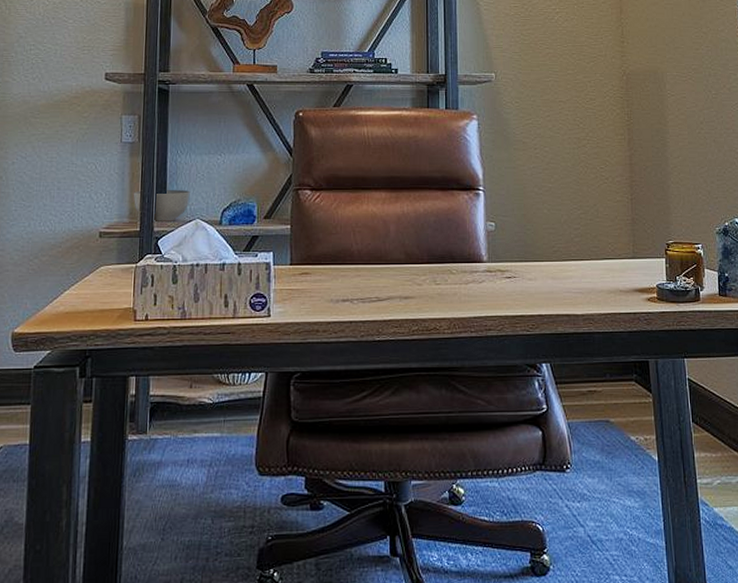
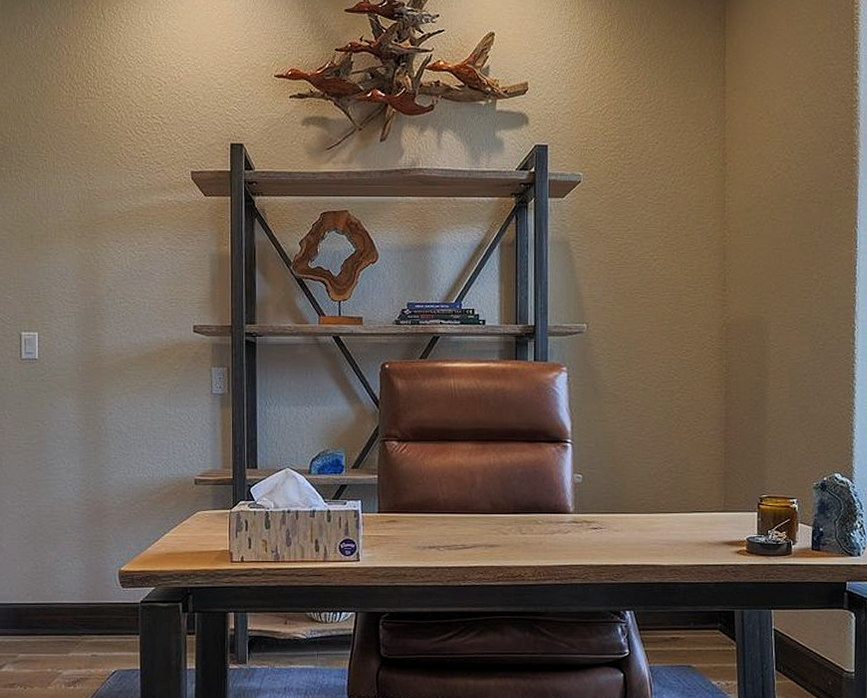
bowl: present [133,190,190,223] -> none [225,440,280,471]

